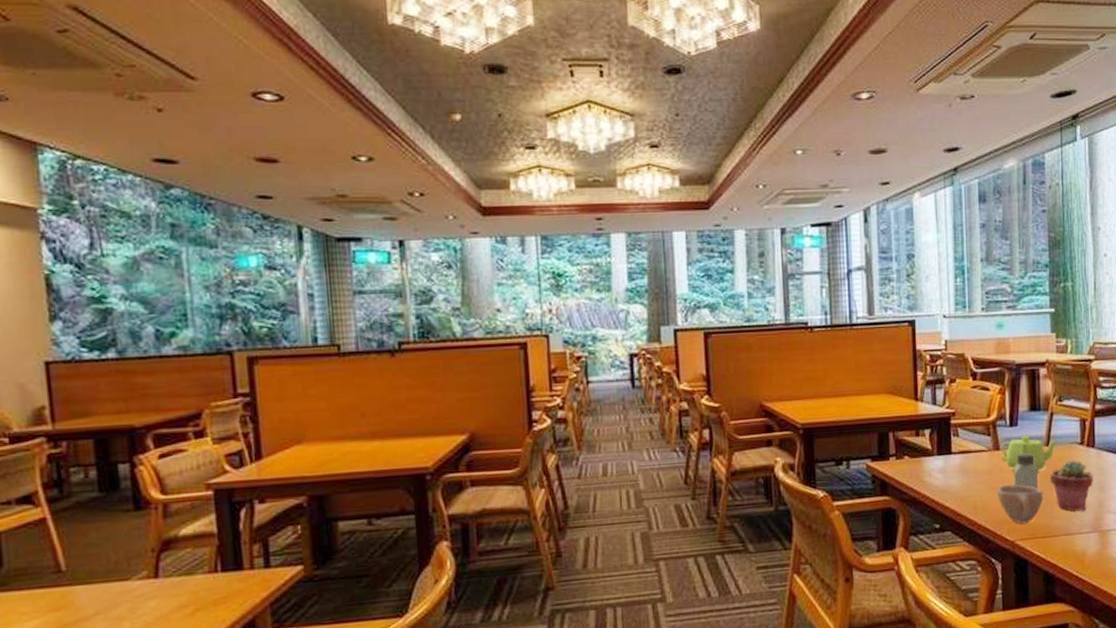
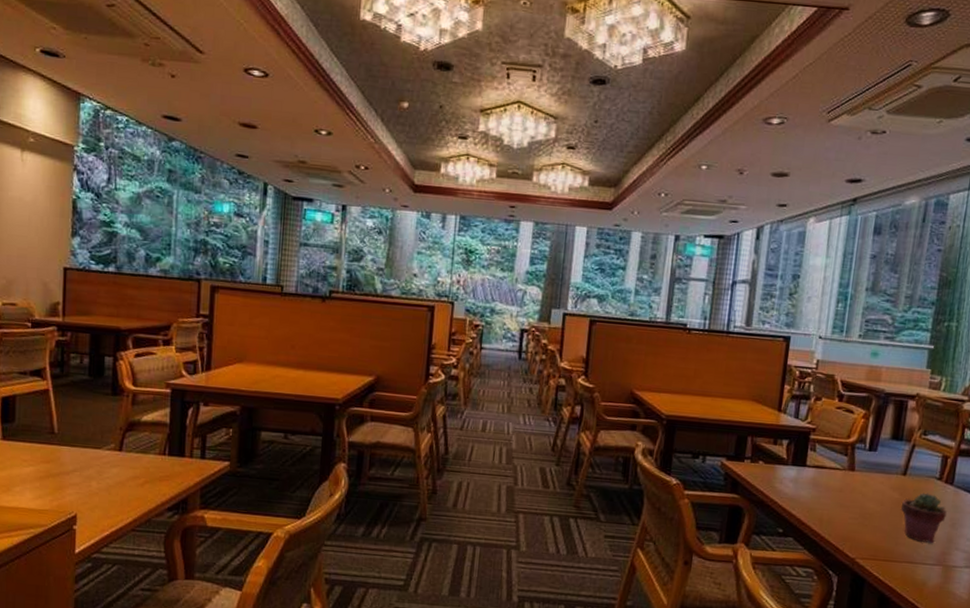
cup: present [996,484,1043,524] -> none [844,503,892,545]
teapot: present [1000,434,1060,473] -> none [854,460,918,500]
saltshaker: present [1014,453,1038,489] -> none [864,478,890,514]

